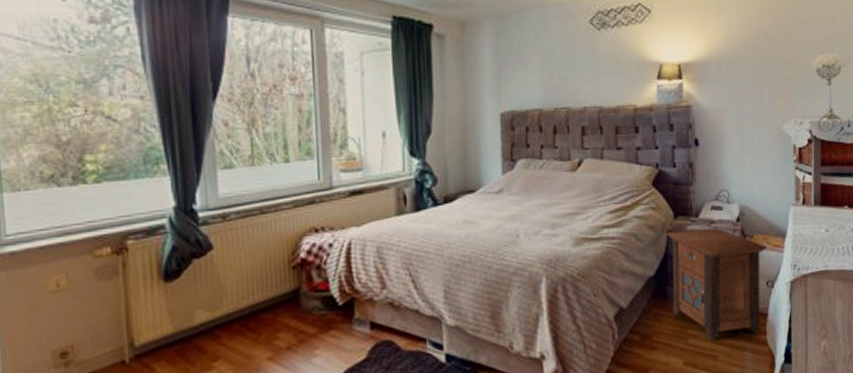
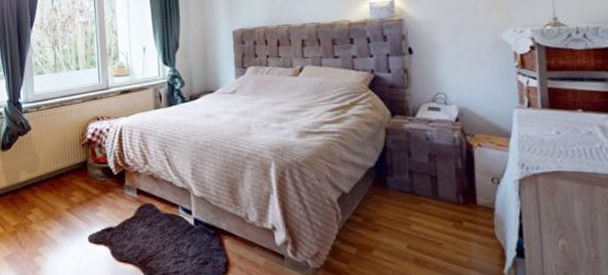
nightstand: present [666,228,768,341] -> none [384,127,491,229]

